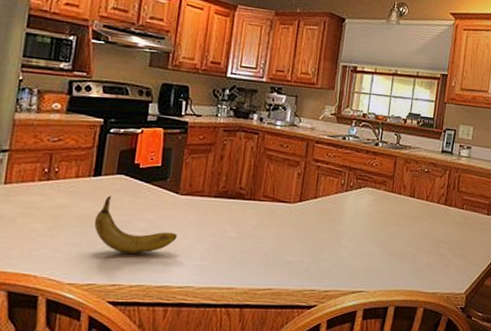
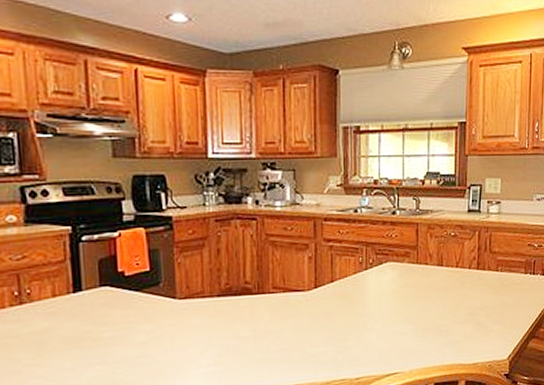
fruit: present [94,195,178,254] -> none [84,311,183,372]

